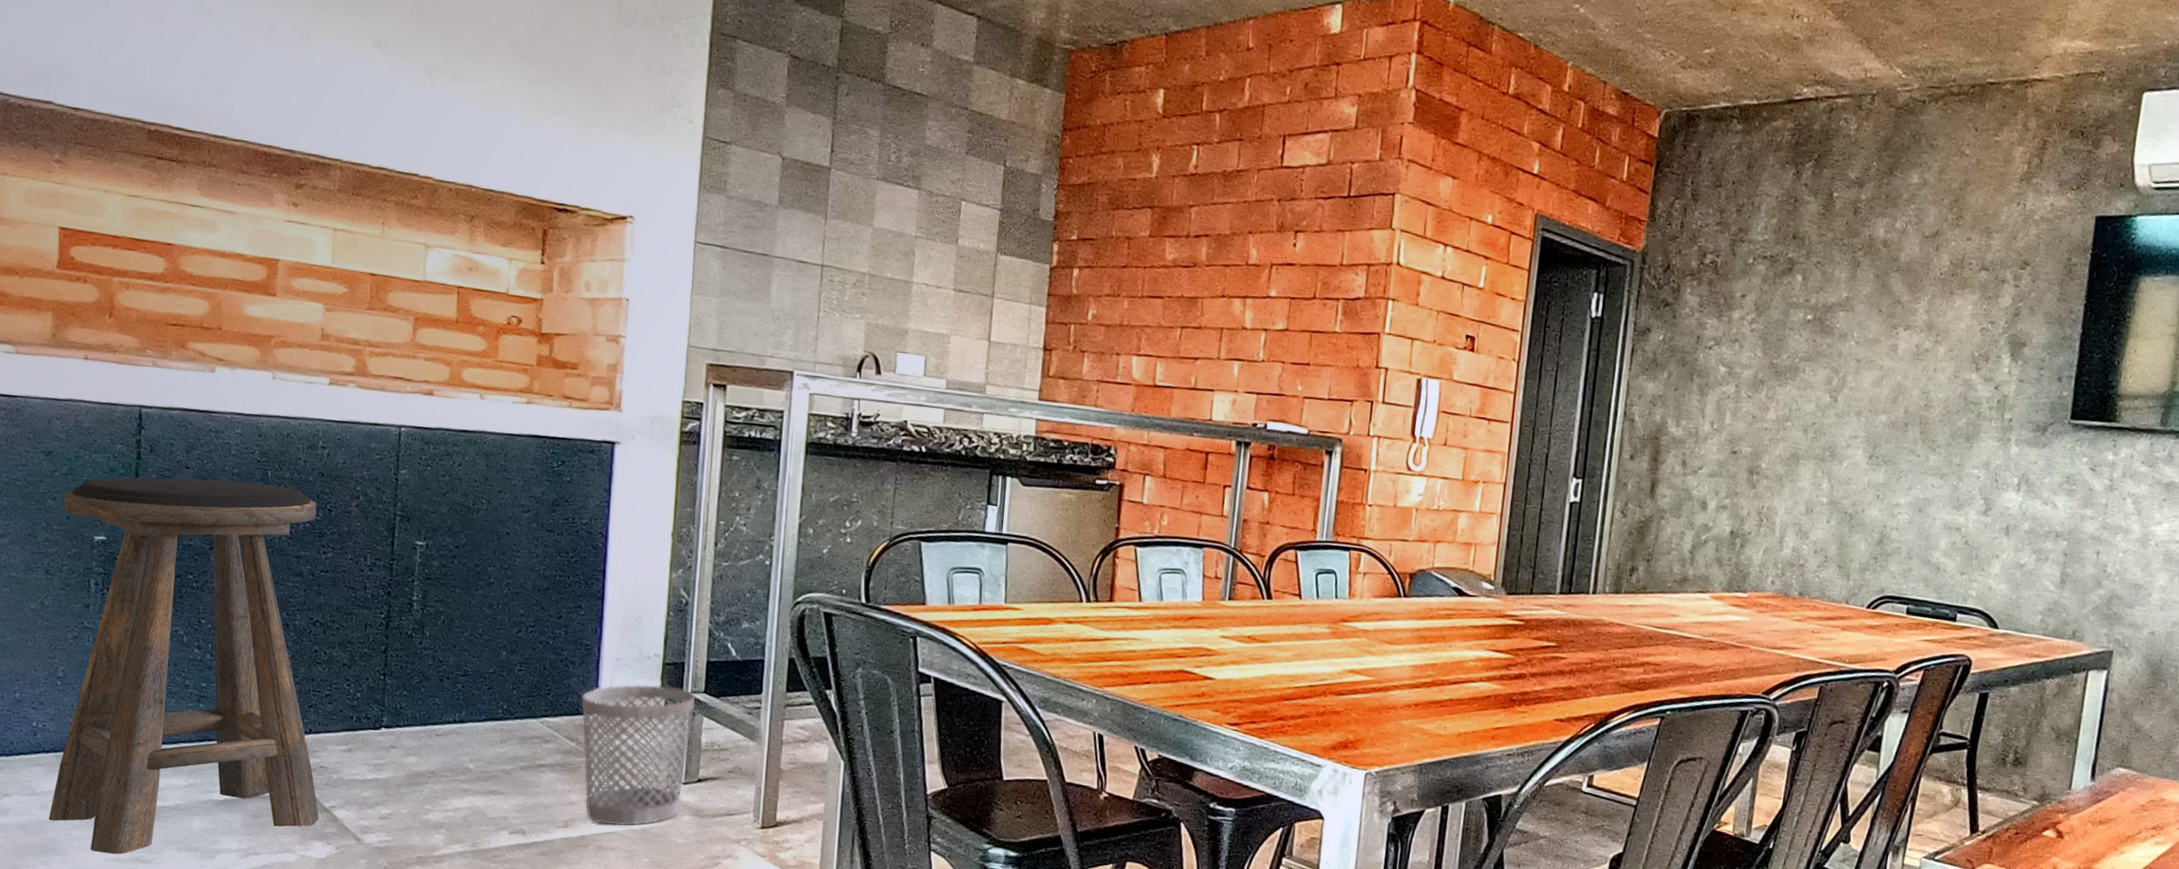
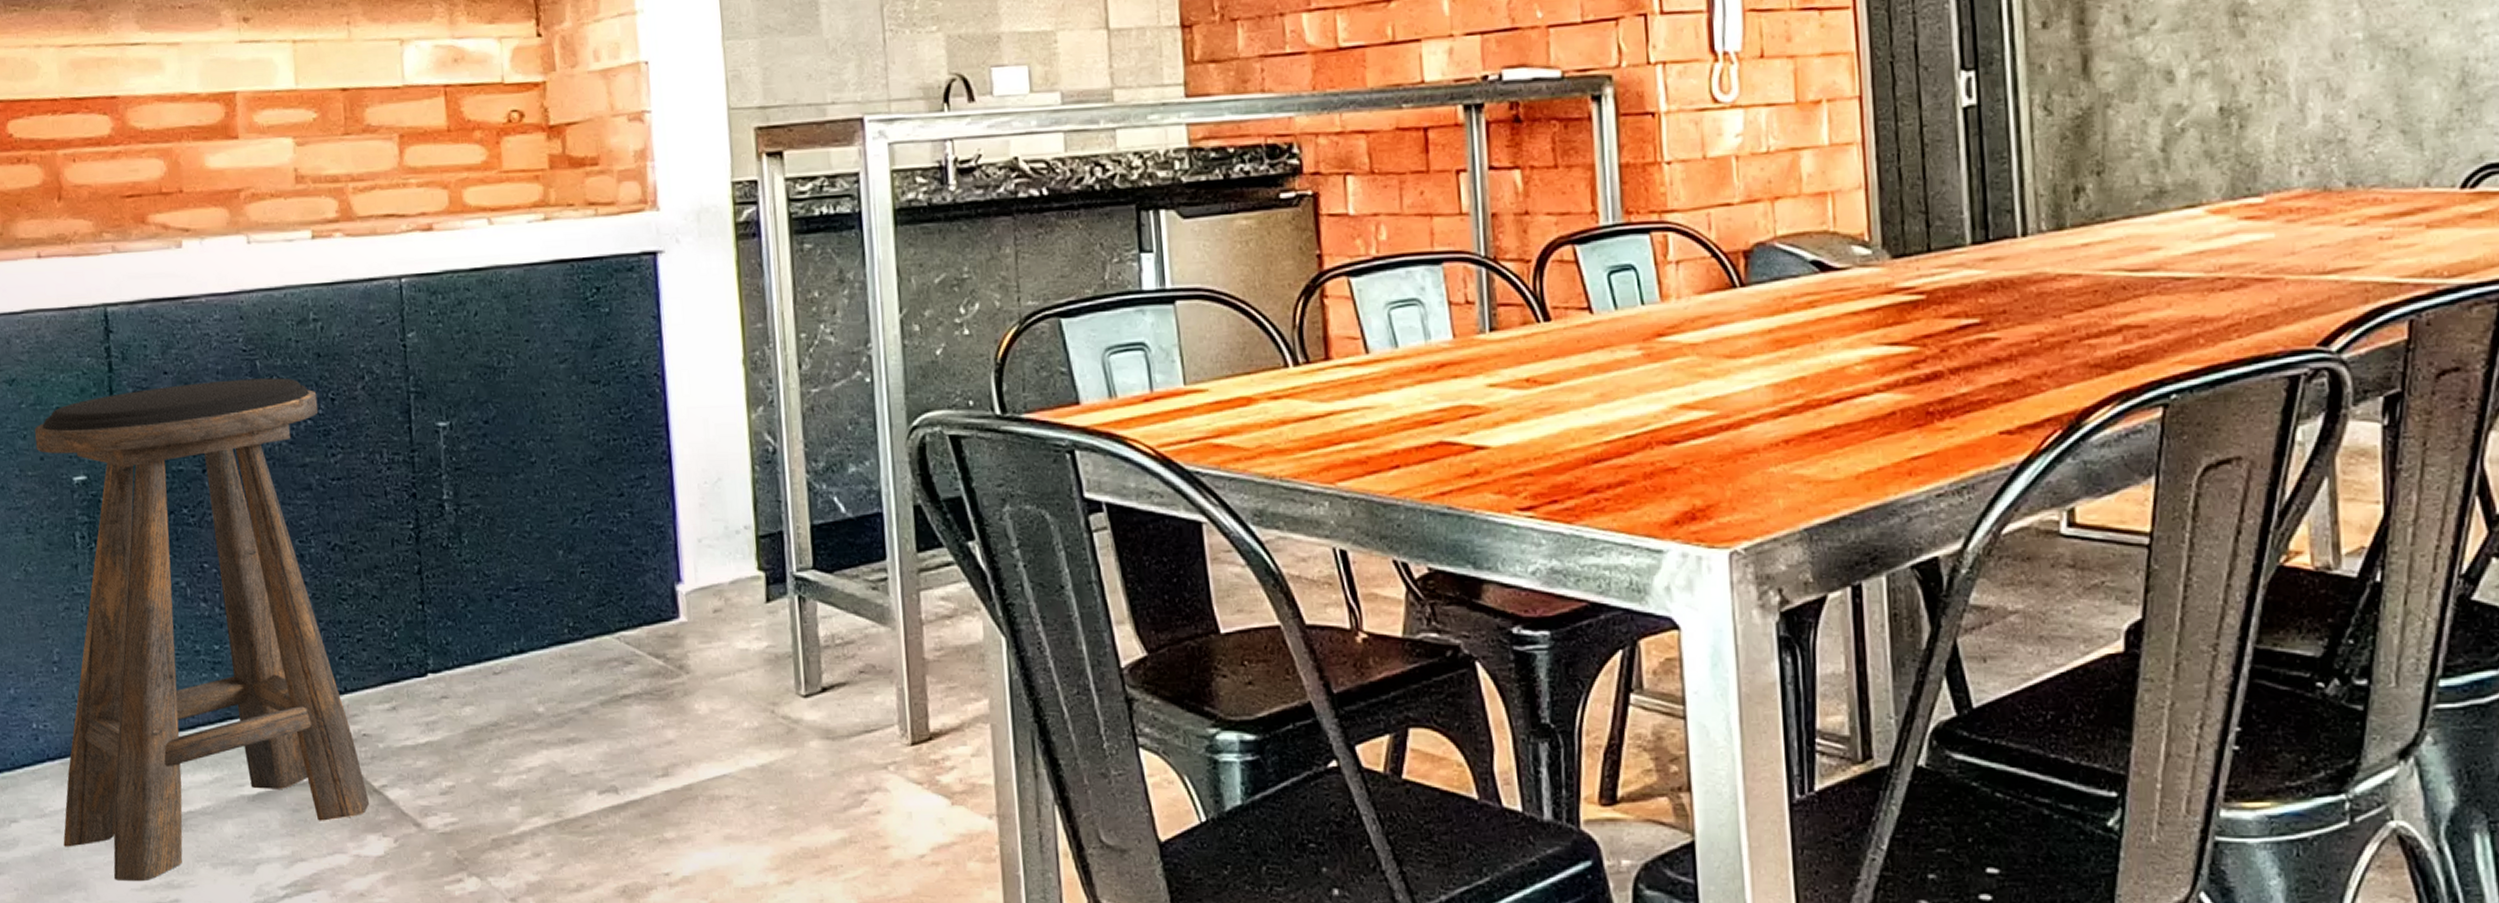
wastebasket: present [581,684,696,826] -> none [660,566,805,766]

